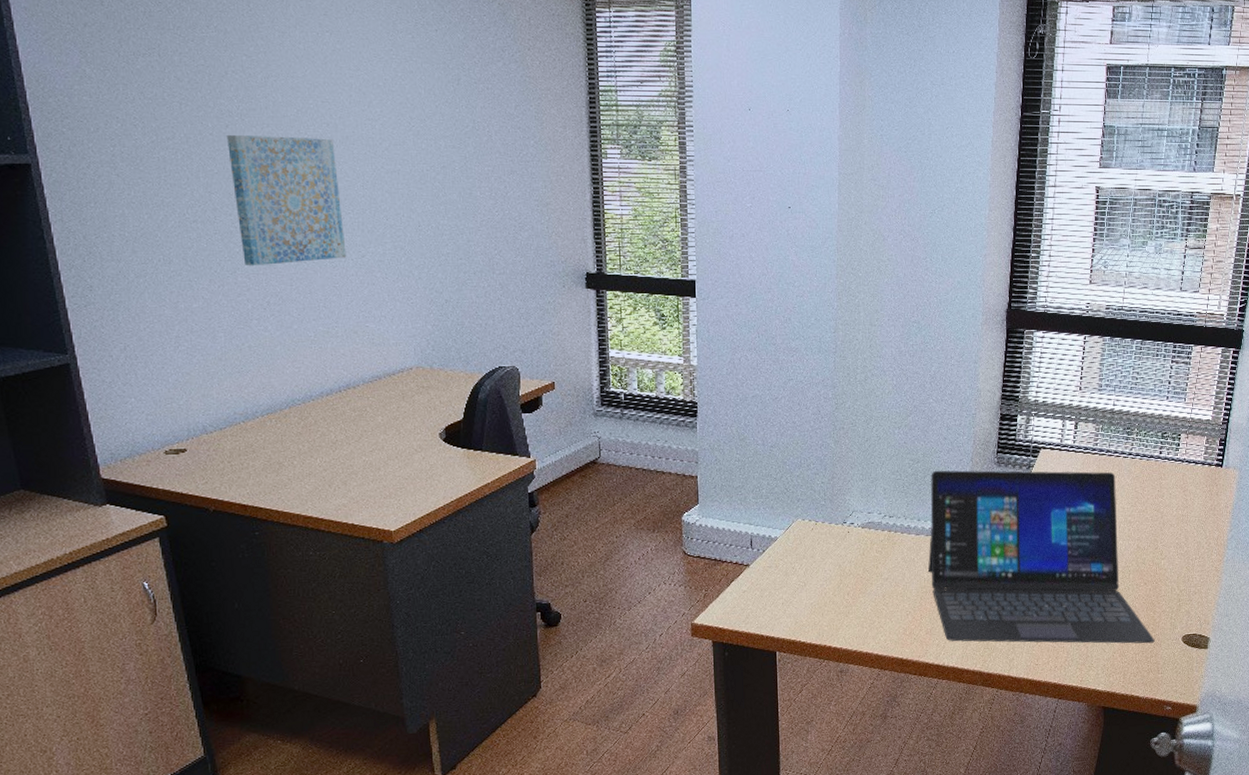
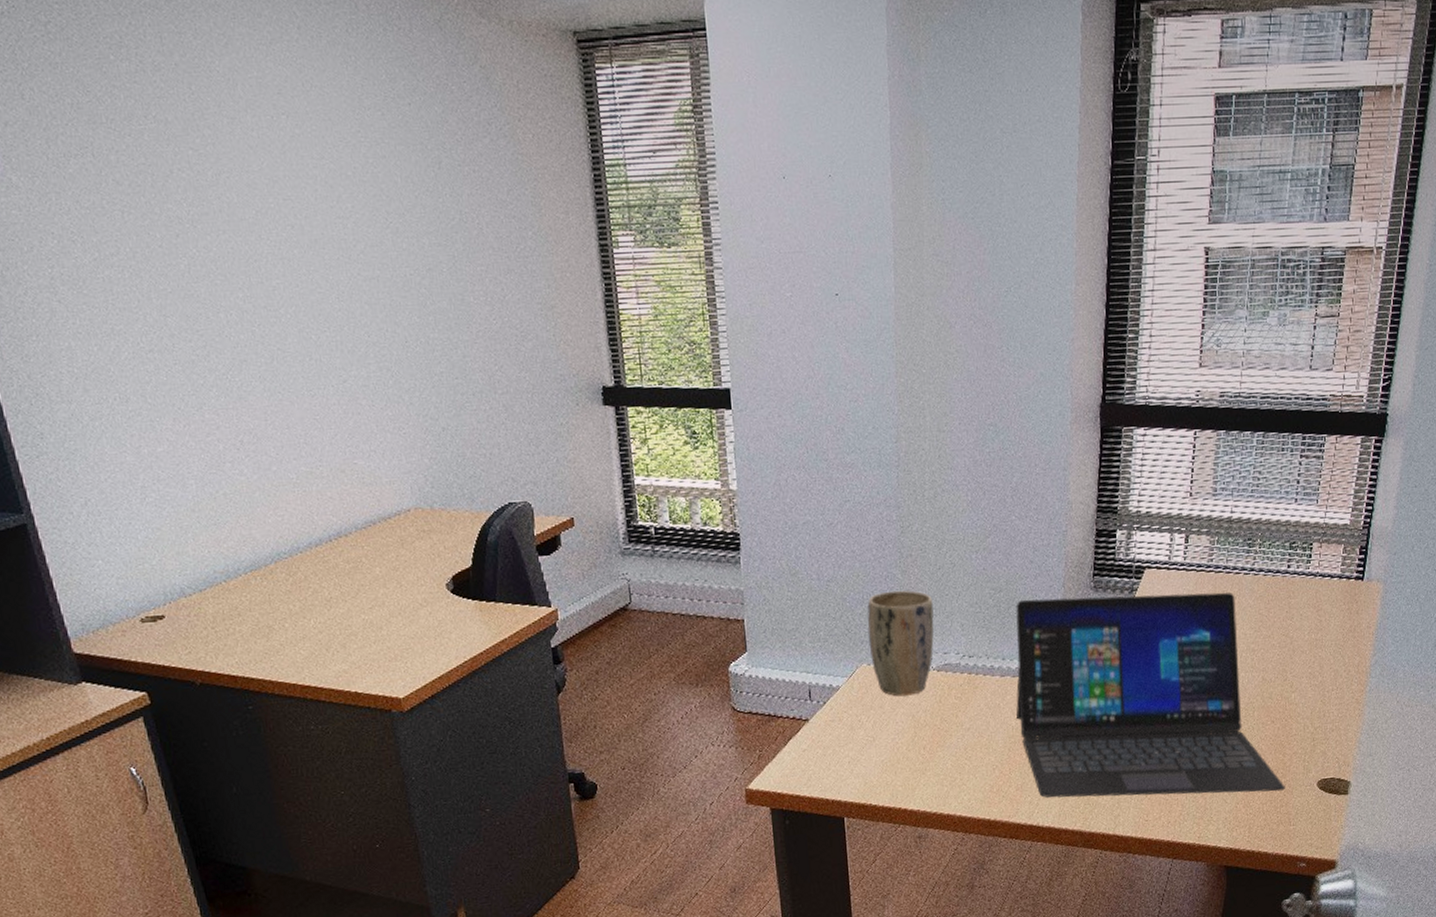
wall art: present [227,135,347,266] -> none [178,243,326,401]
plant pot: none [803,457,861,548] -> present [867,590,934,697]

